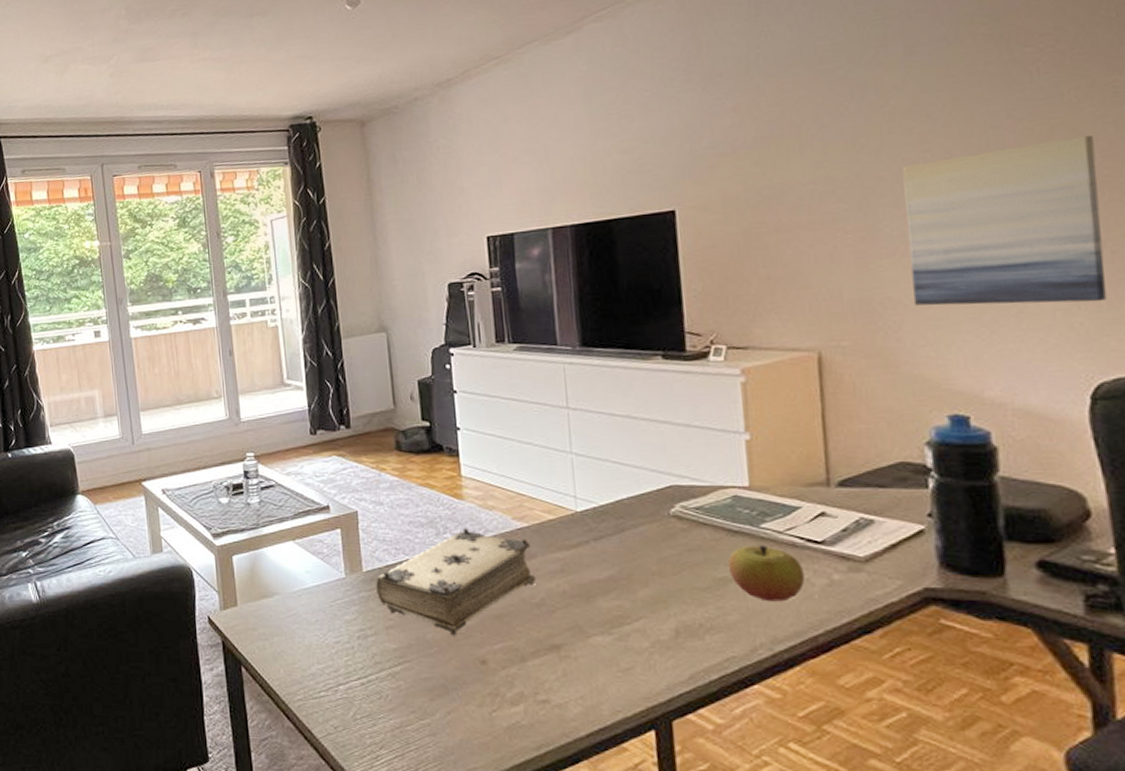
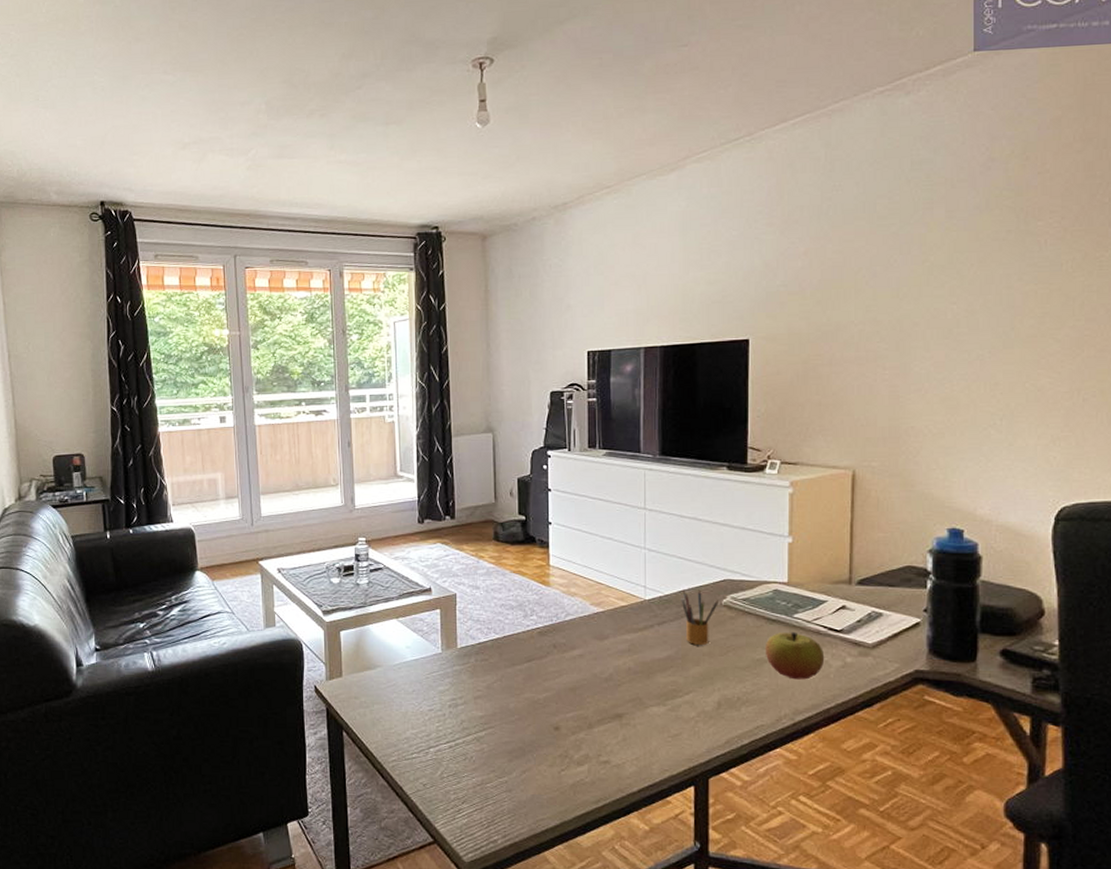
book: present [375,528,537,636] -> none [467,611,607,706]
pencil box: none [619,498,667,562] -> present [681,589,720,645]
wall art: present [902,135,1107,306] -> none [932,300,1080,440]

